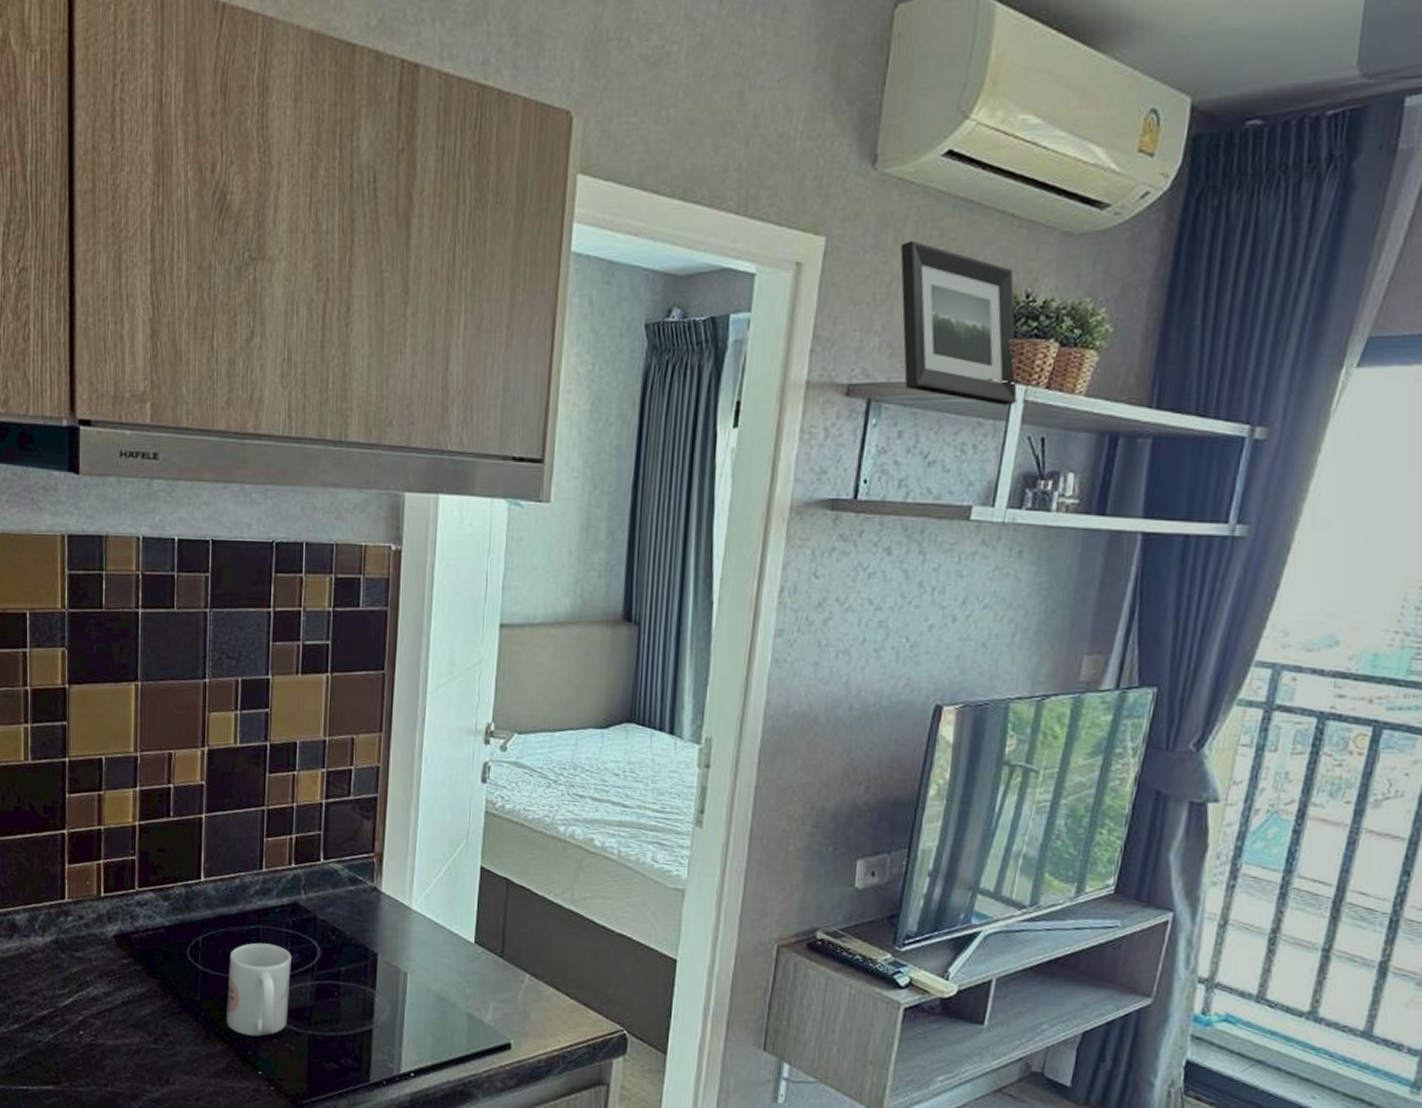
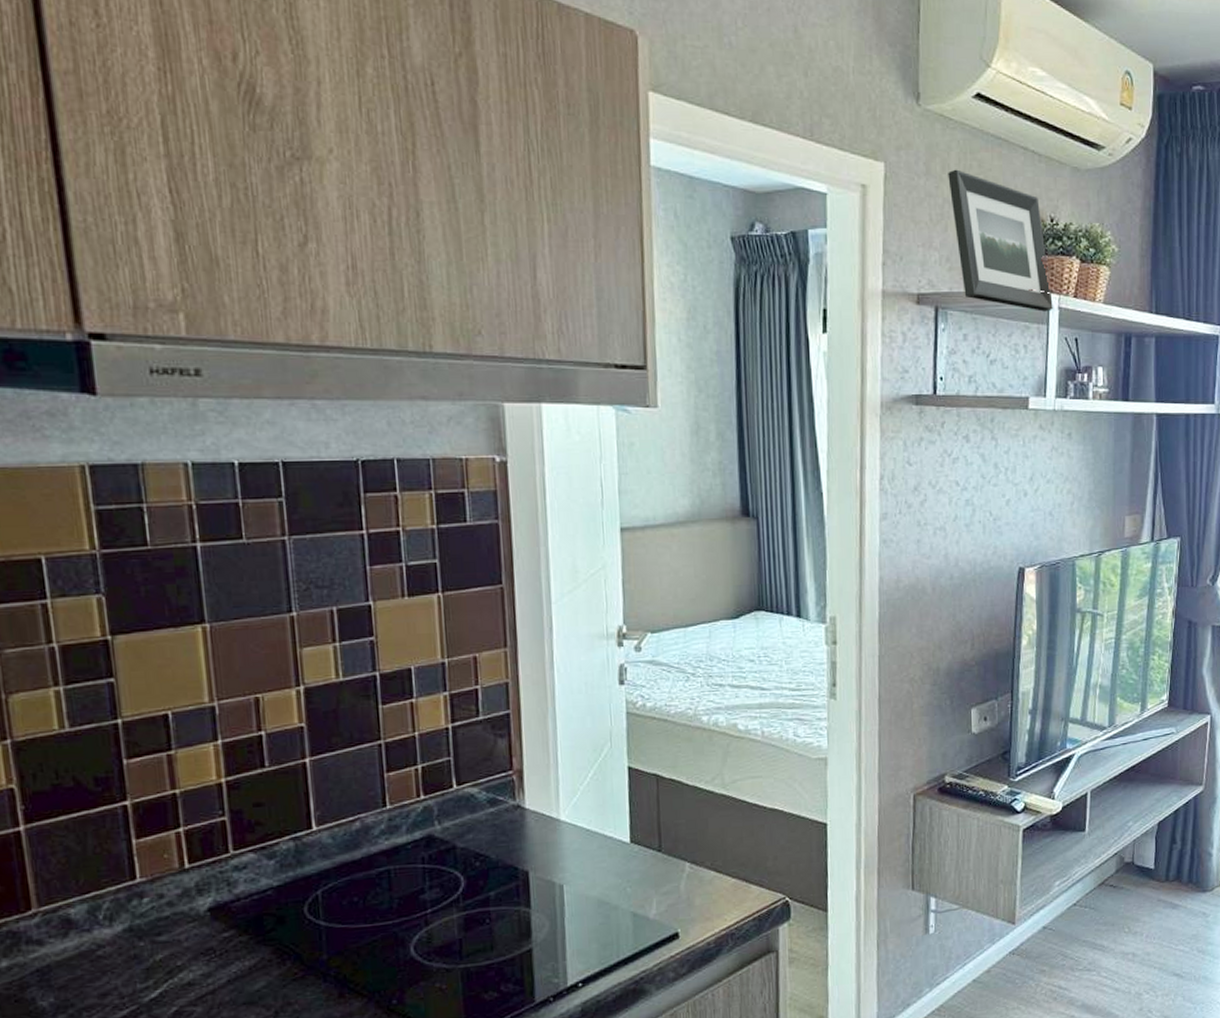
mug: present [226,942,292,1037] -> none [357,883,435,985]

